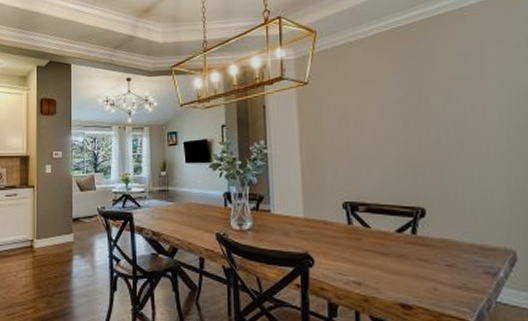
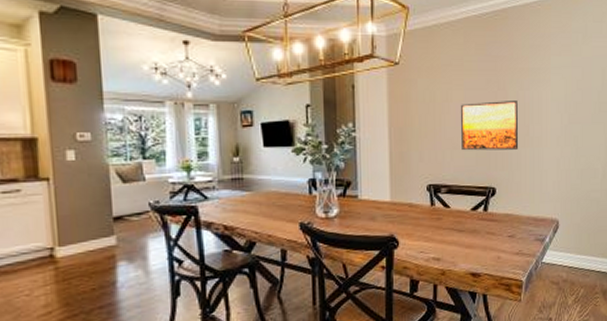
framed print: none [375,113,452,168] -> present [460,101,519,151]

